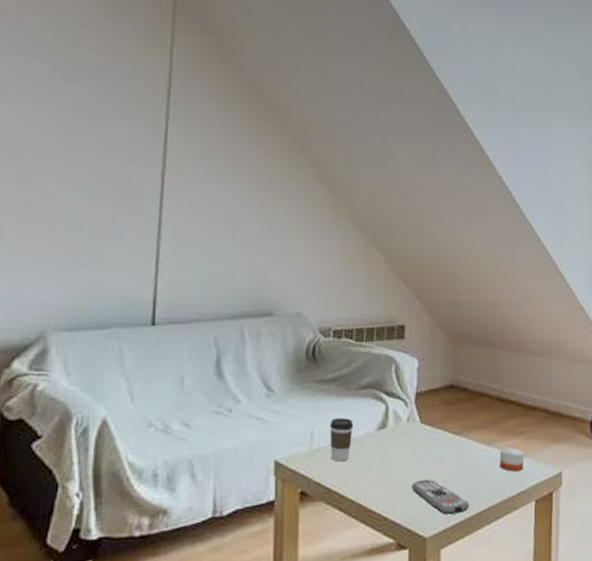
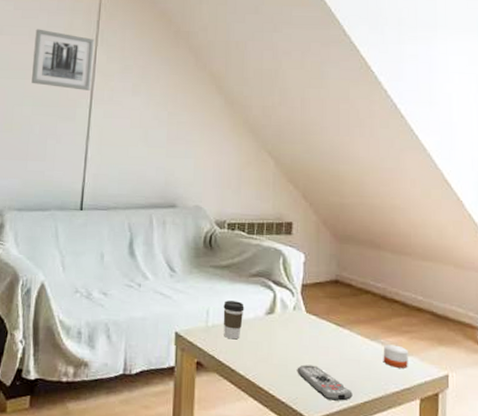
wall art: none [80,96,164,177] -> present [31,29,94,91]

